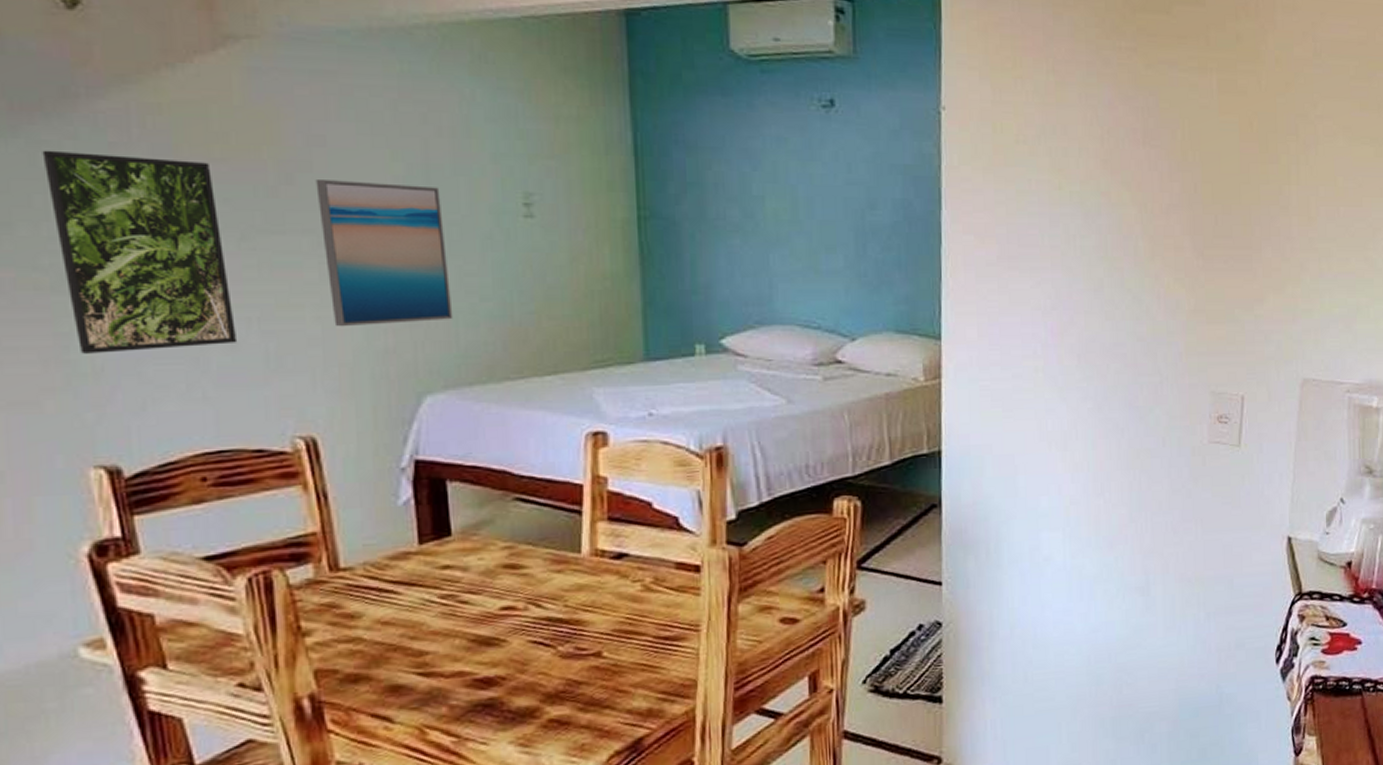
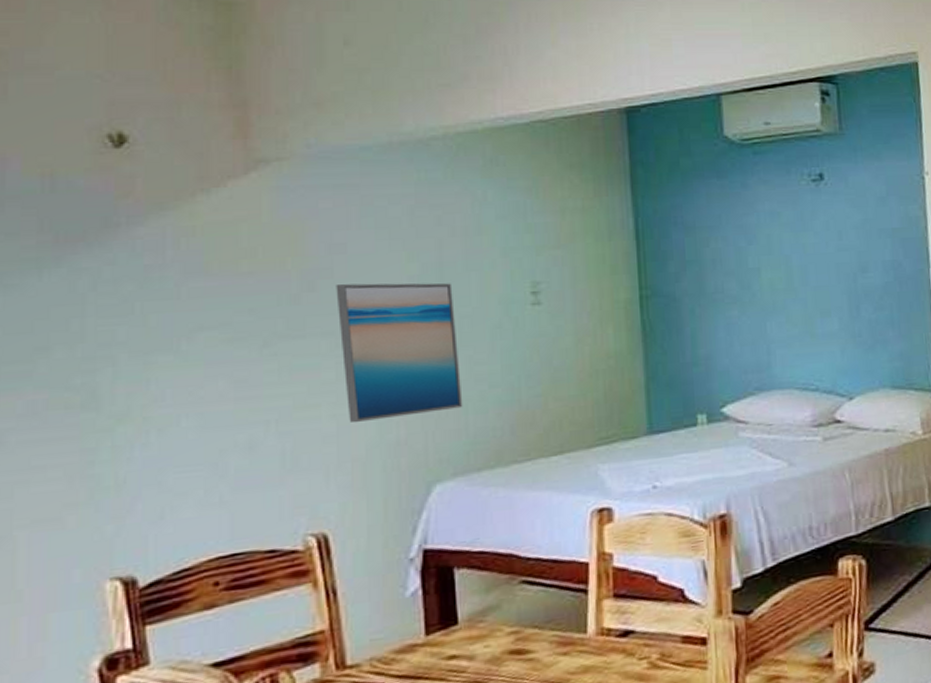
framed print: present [42,150,238,354] -> none [82,276,256,467]

